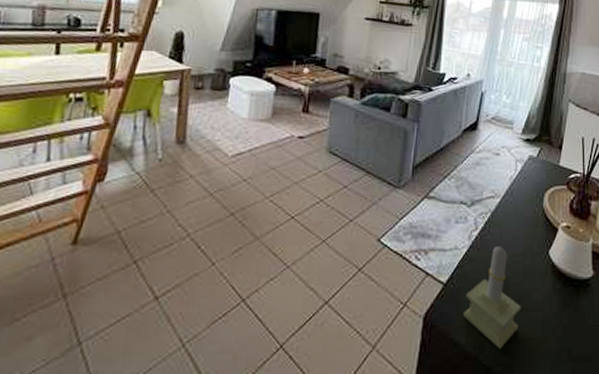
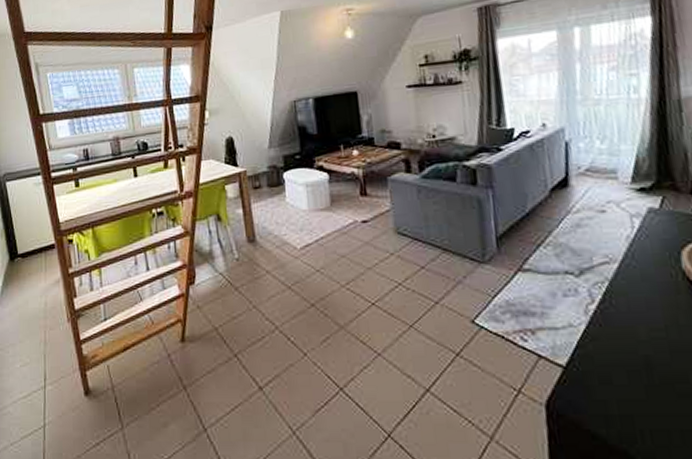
candle: present [464,245,521,349] -> none [595,318,679,443]

